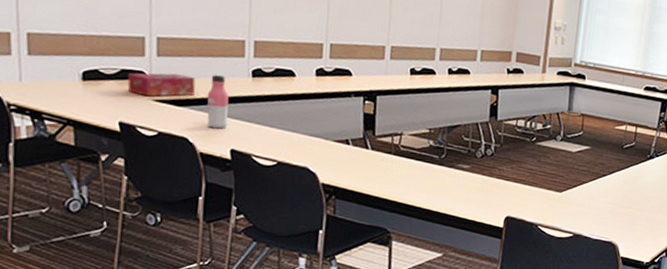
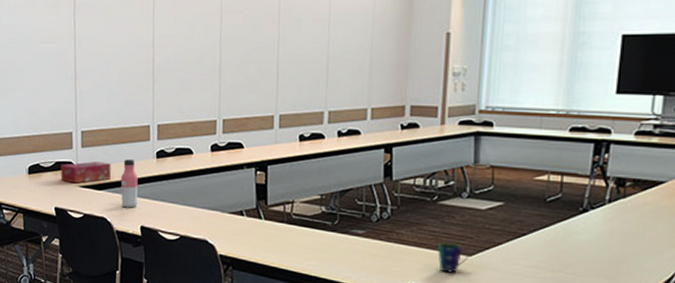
cup: none [533,179,561,207] -> present [437,242,470,273]

